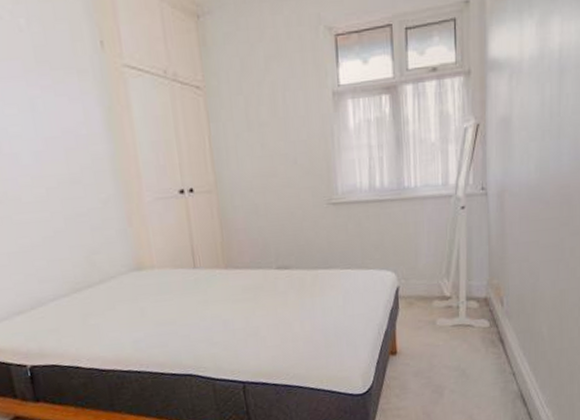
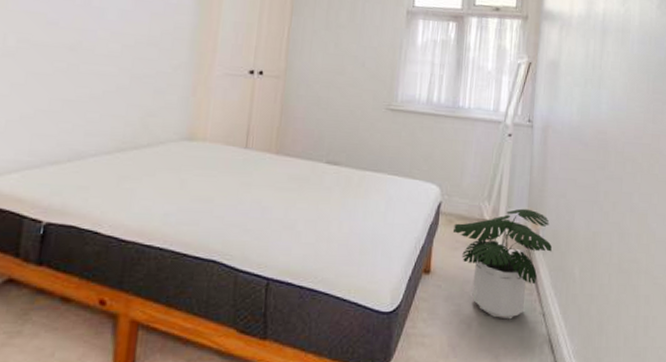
potted plant: none [414,278,517,384] -> present [452,208,552,320]

